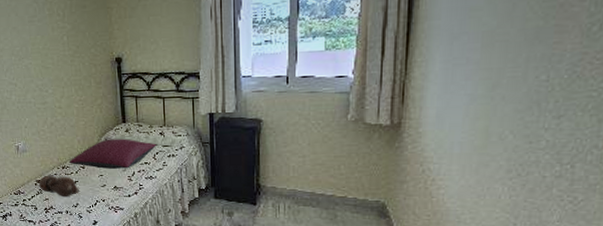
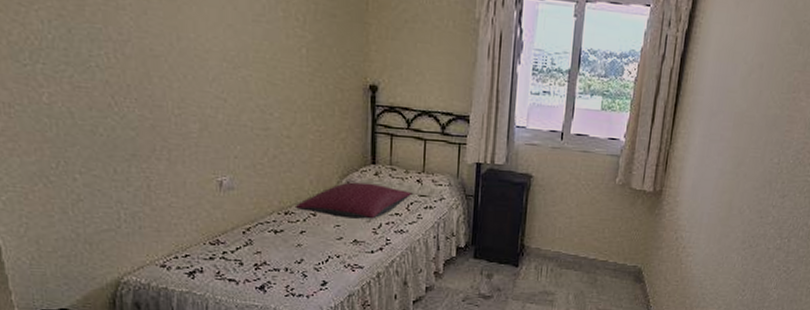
teddy bear: present [34,174,79,198] -> none [243,220,306,251]

